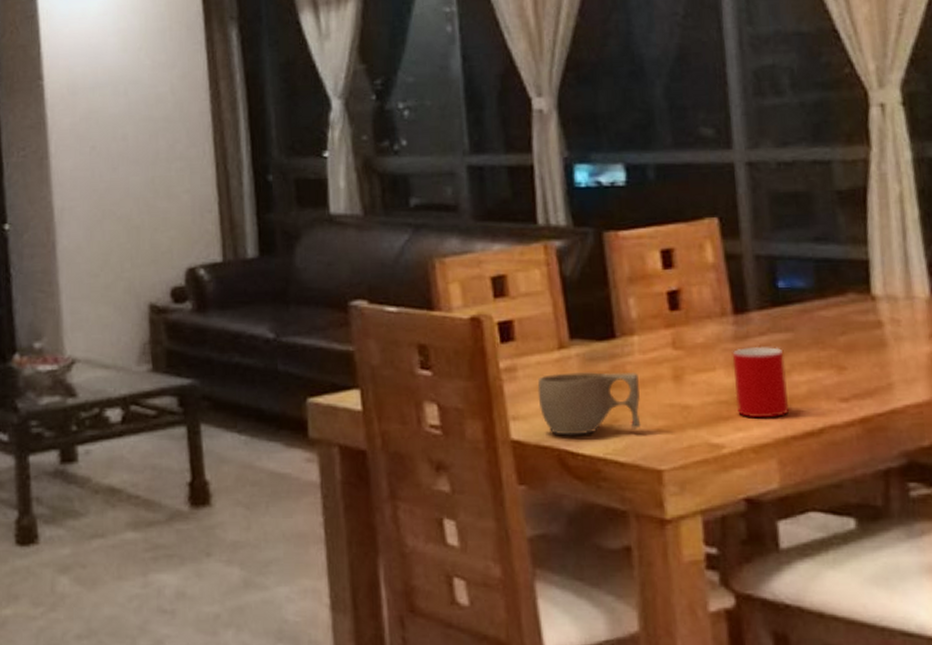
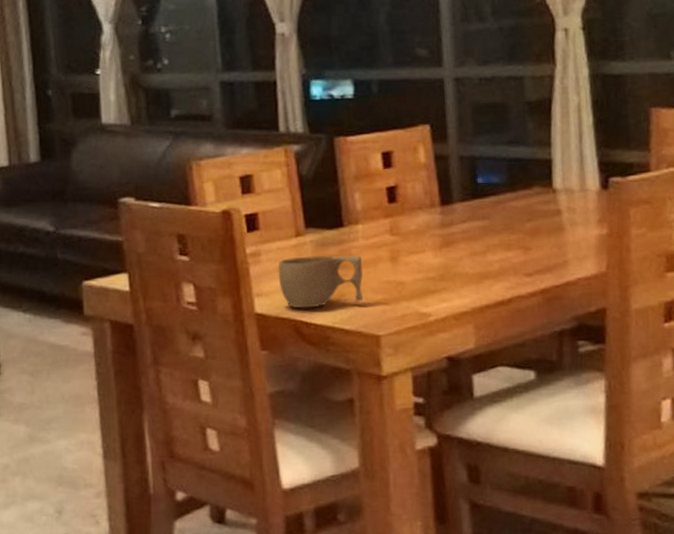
cup: present [732,347,789,419] -> none [439,232,484,292]

